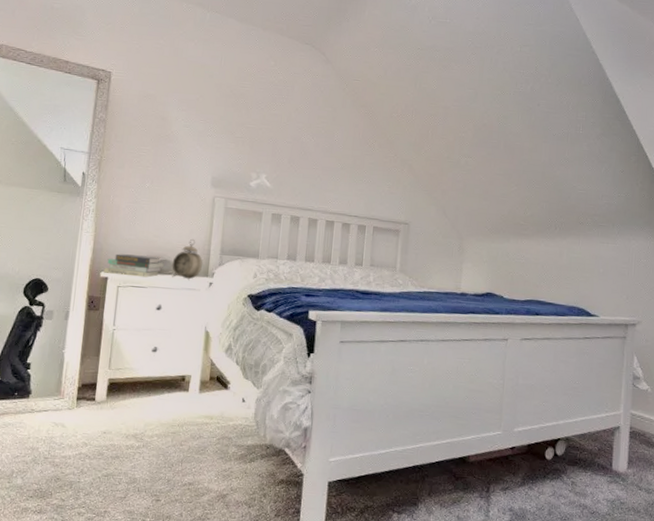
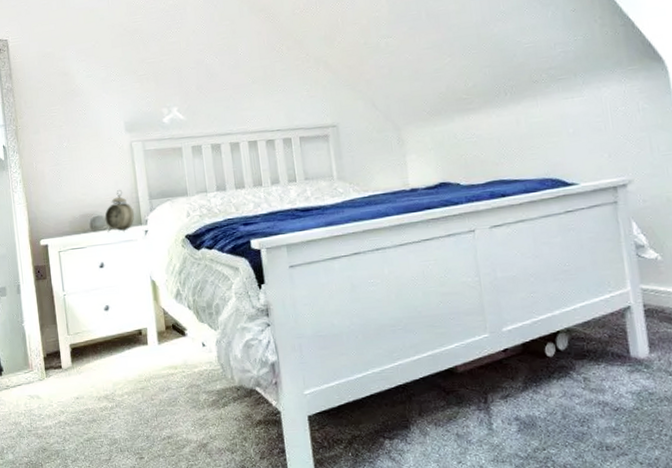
books: present [104,253,164,278] -> none [42,214,97,241]

